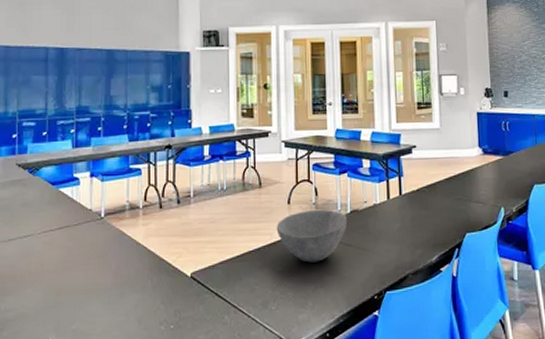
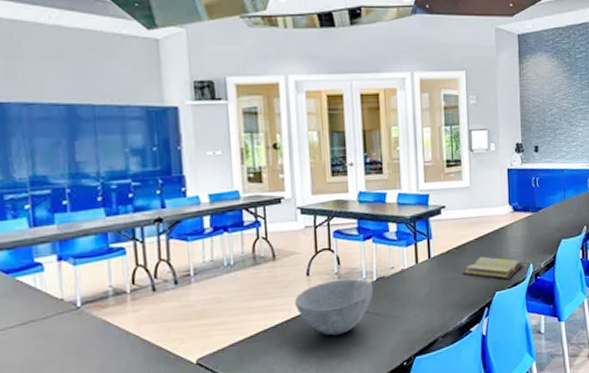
diary: none [432,197,495,222] -> present [462,256,524,280]

